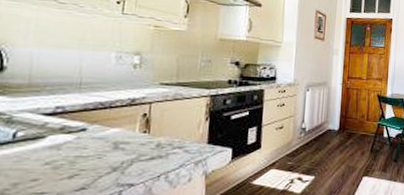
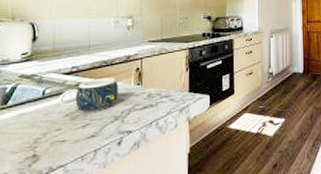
mug: none [35,122,119,162] -> present [58,78,119,113]

